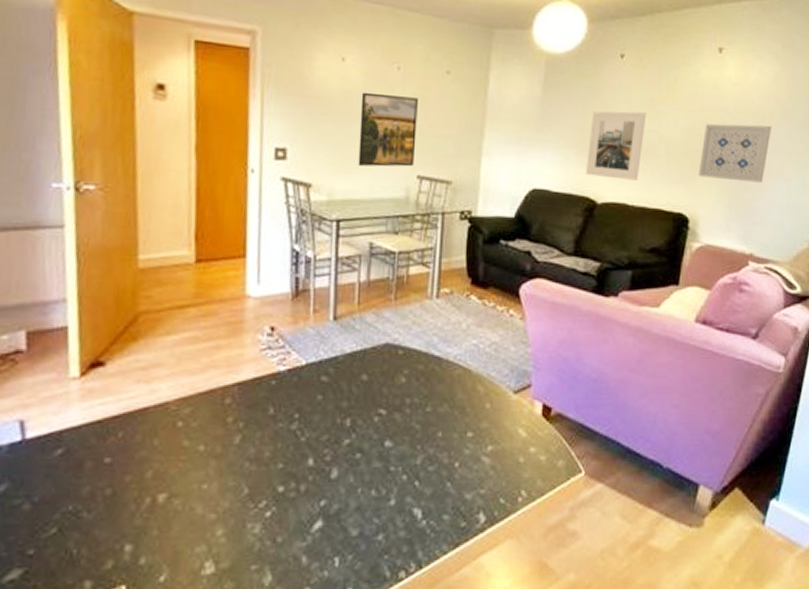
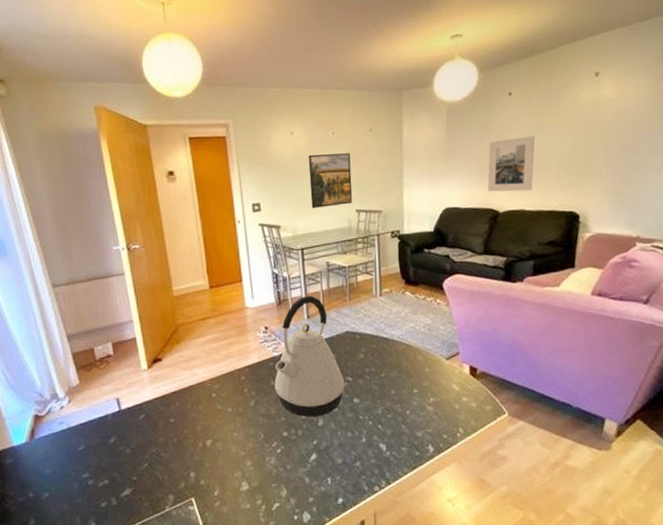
kettle: none [273,287,376,465] -> present [274,295,345,417]
wall art: present [698,123,772,183] -> none [585,129,650,181]

